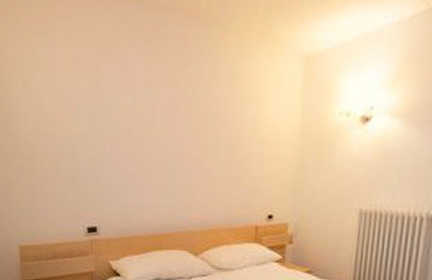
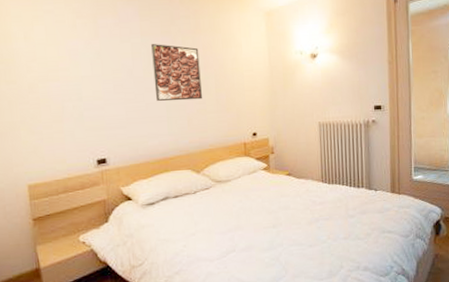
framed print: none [155,97,212,168] -> present [151,44,203,101]

